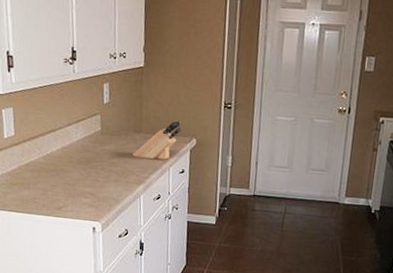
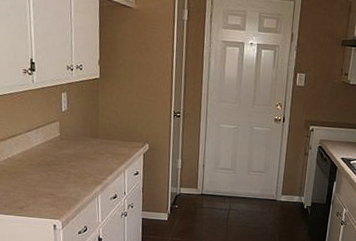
knife block: present [133,120,182,160] -> none [90,127,135,163]

